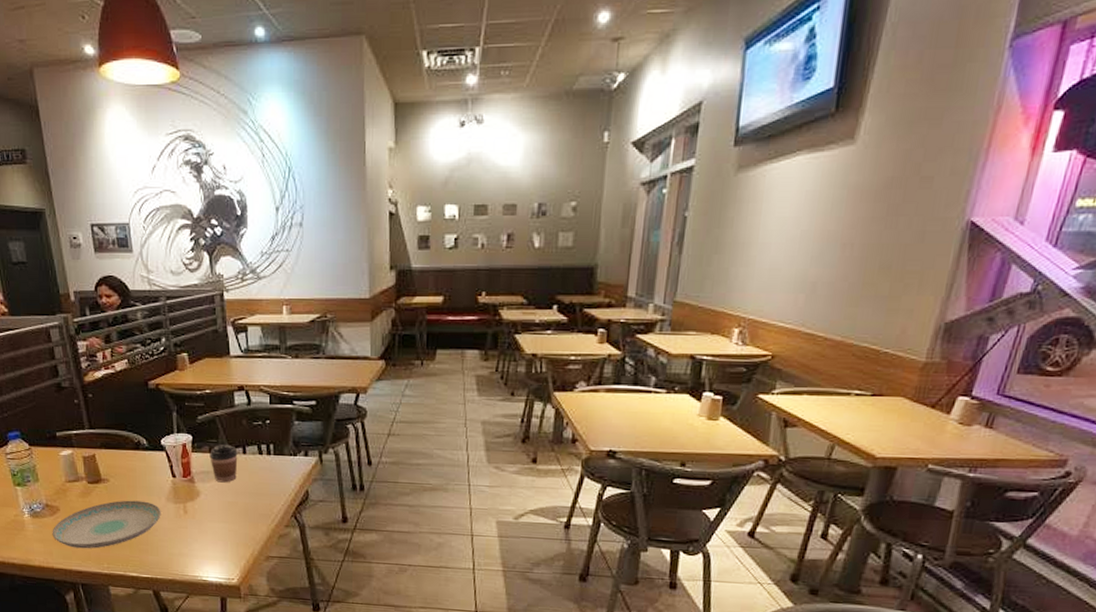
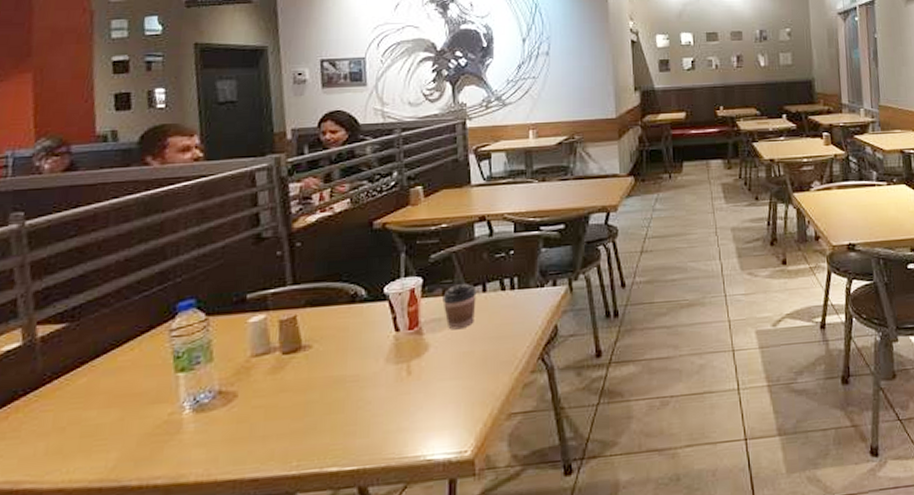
plate: present [52,500,161,549] -> none [221,366,378,447]

